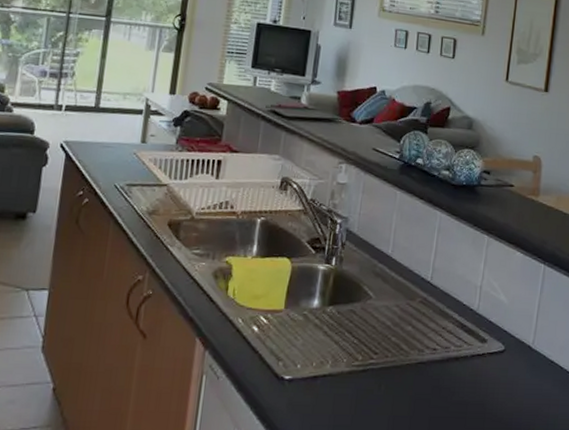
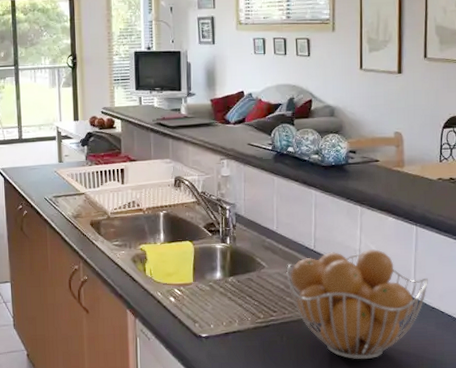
fruit basket: none [395,286,550,419] -> present [286,249,428,360]

